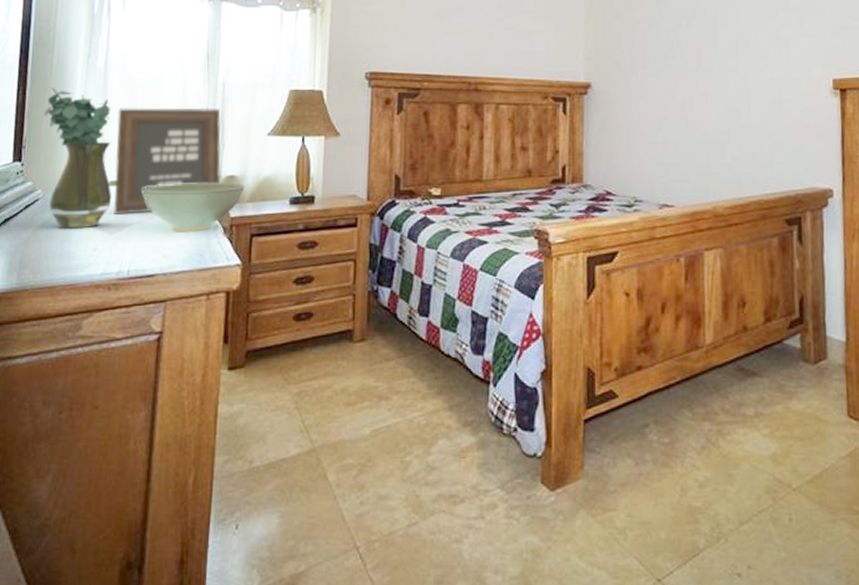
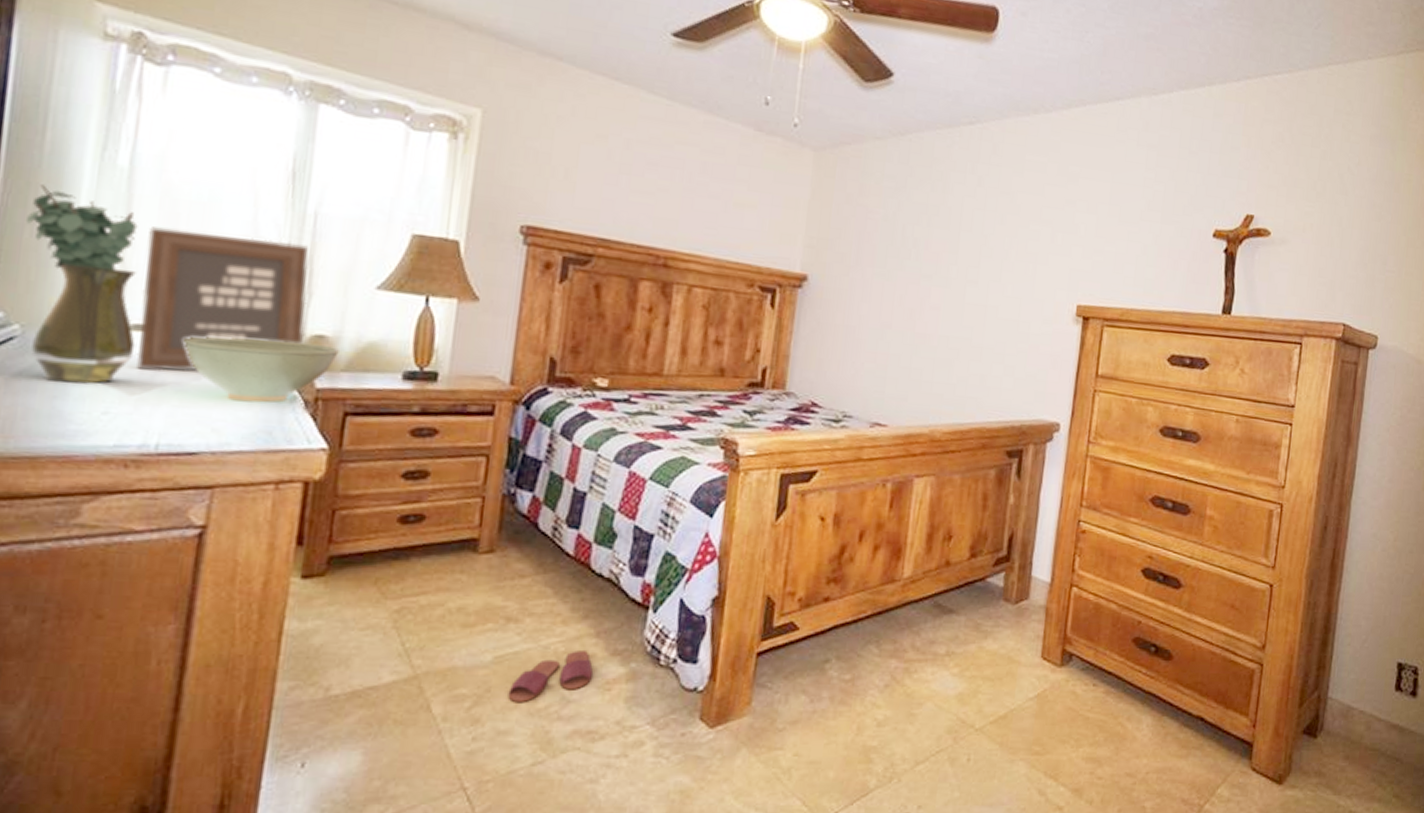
slippers: none [385,423,449,471] -> present [508,650,593,703]

